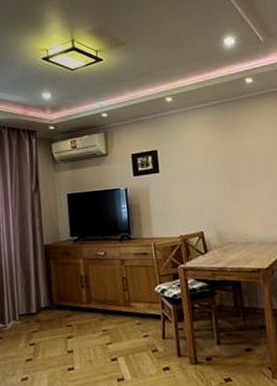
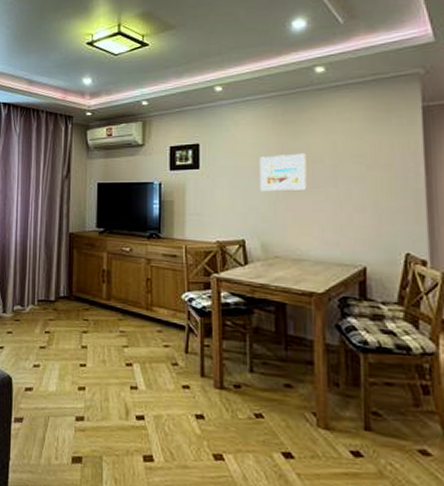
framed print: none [209,152,248,188] -> present [260,153,307,192]

